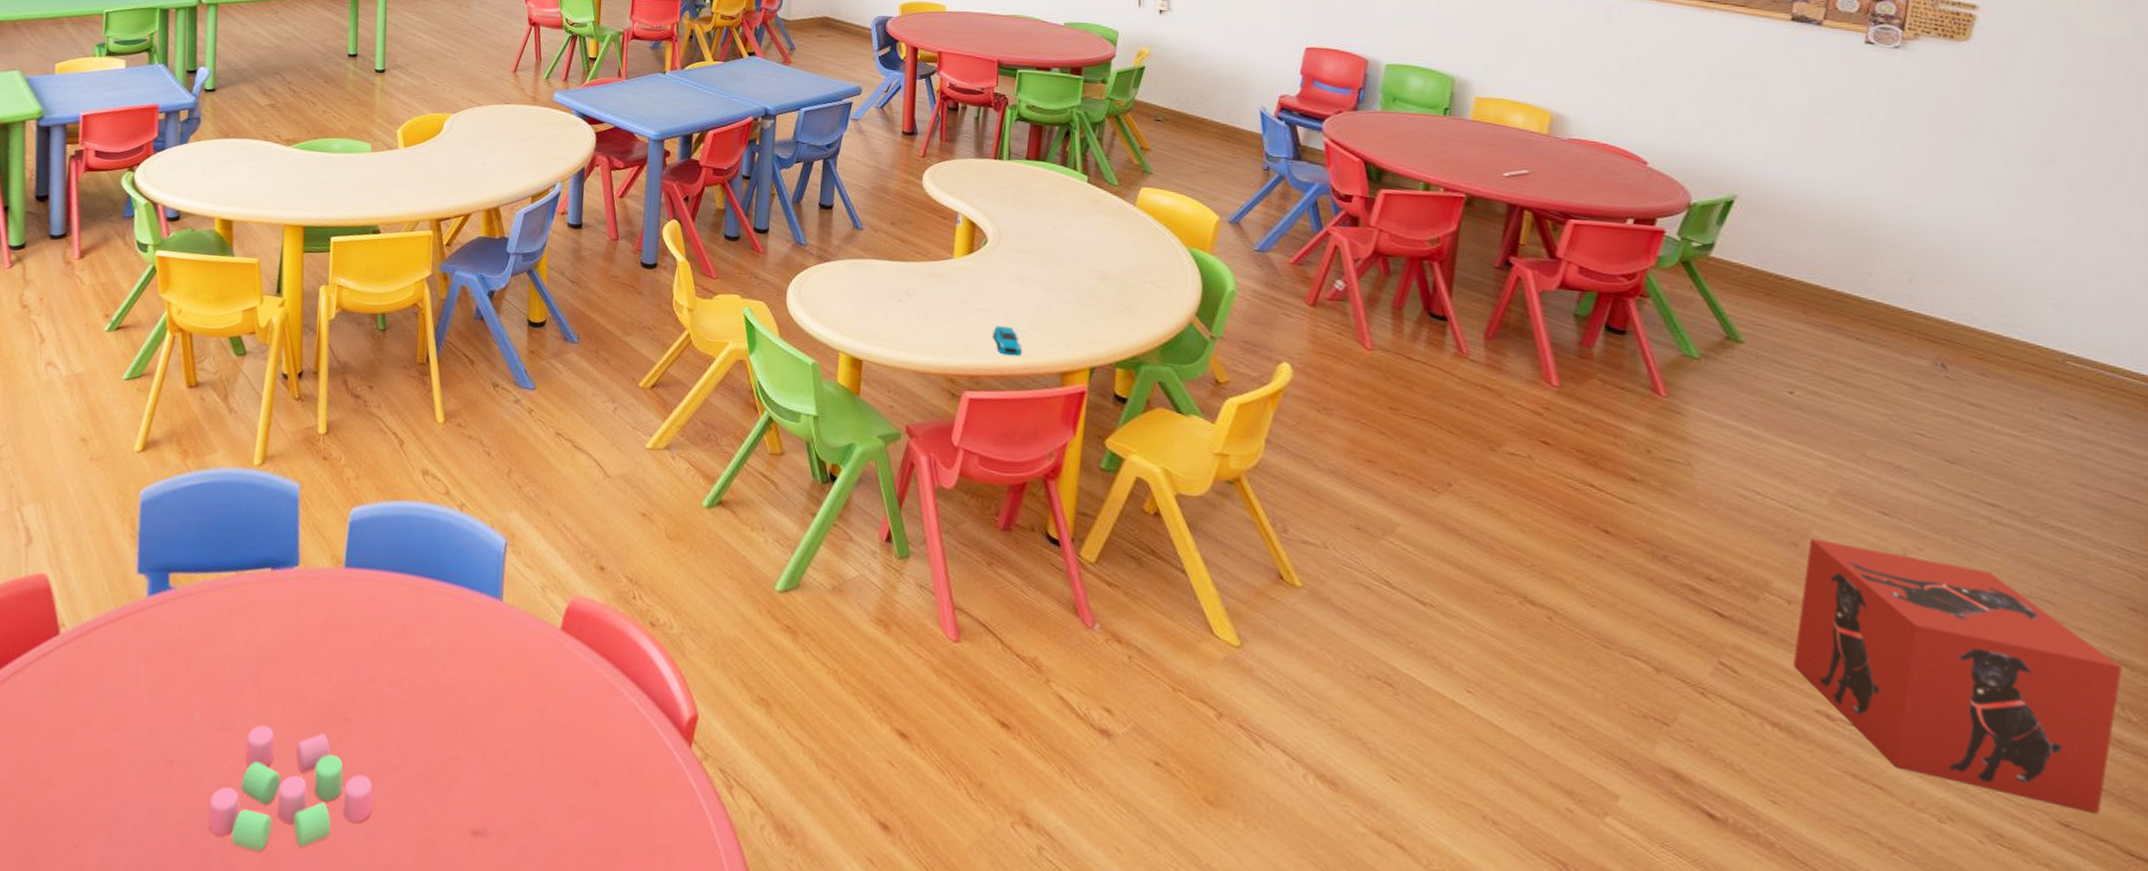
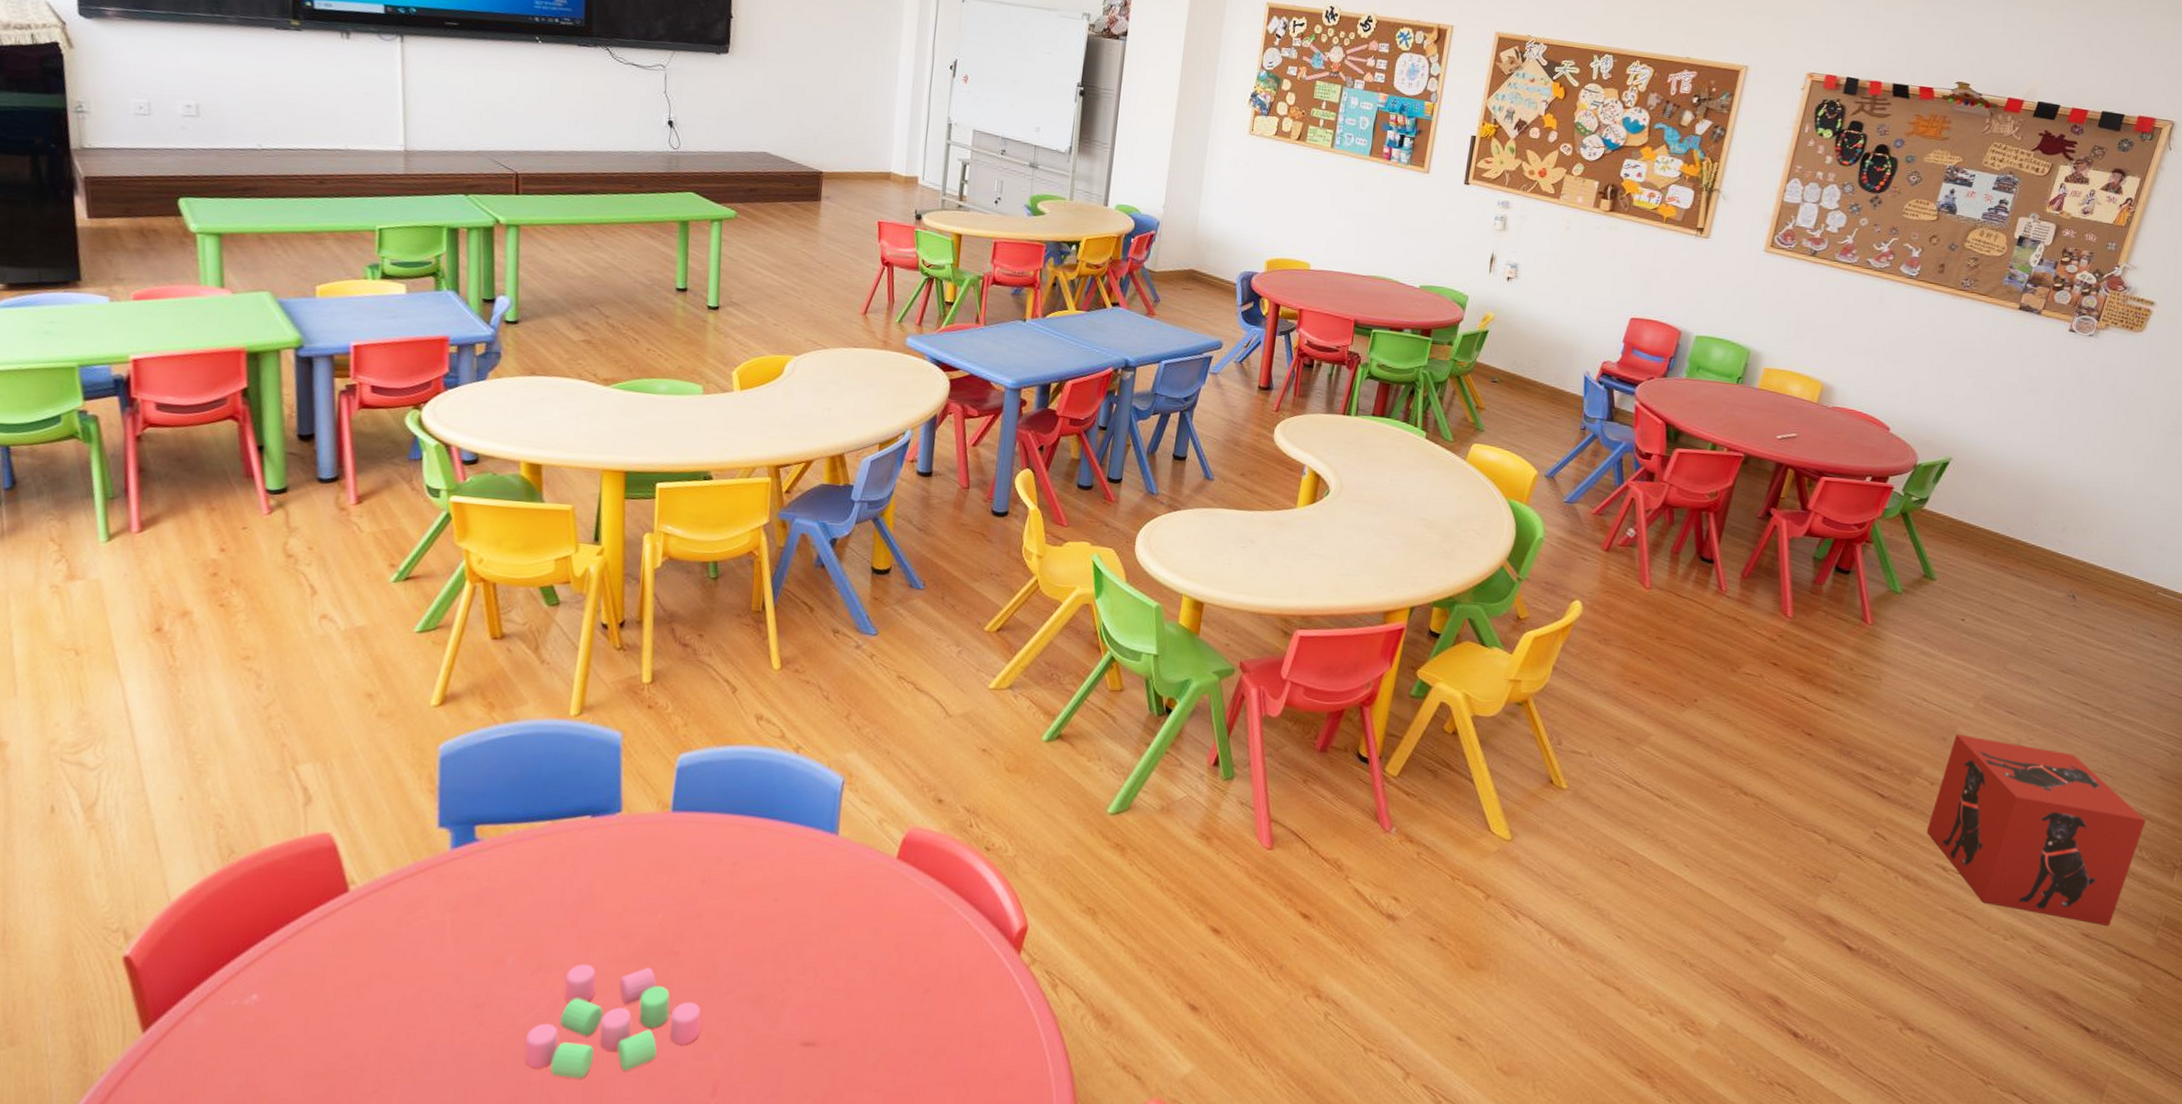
toy car: present [993,326,1022,357] -> none [1326,570,1352,598]

